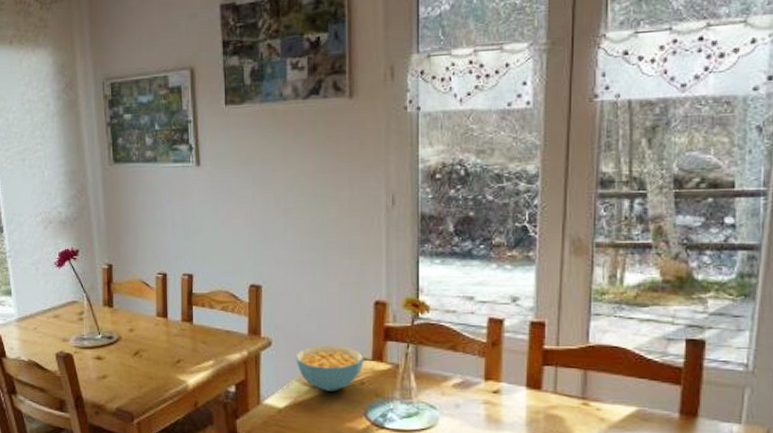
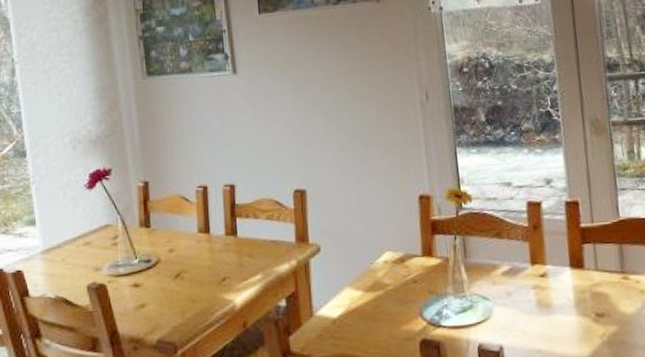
cereal bowl: present [296,345,364,392] -> none [346,244,415,294]

